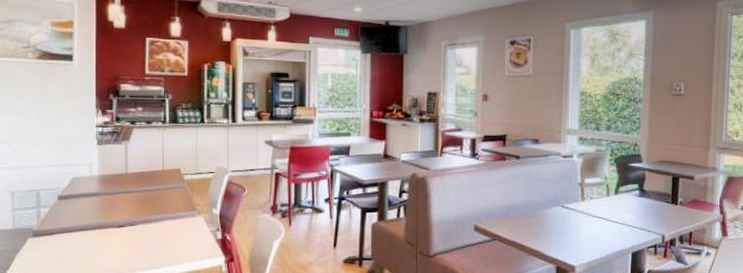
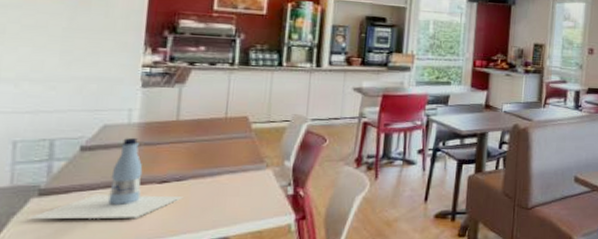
bottle: none [26,188,136,257] -> present [26,137,184,220]

